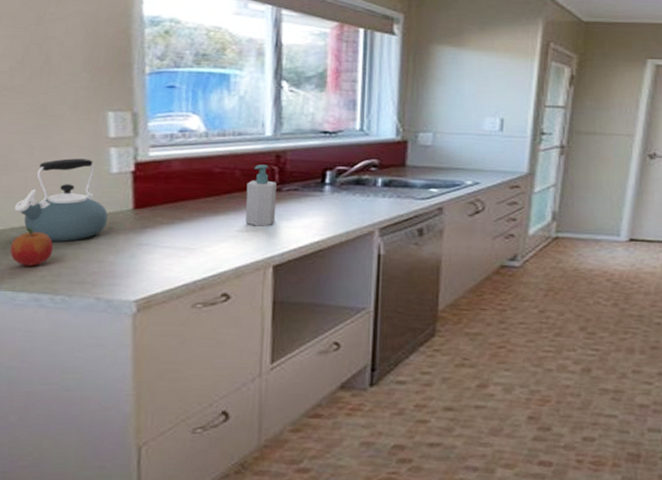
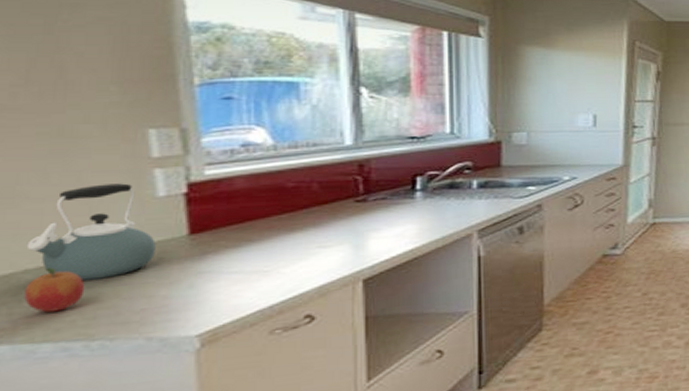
soap bottle: present [245,165,277,226] -> none [326,175,363,241]

